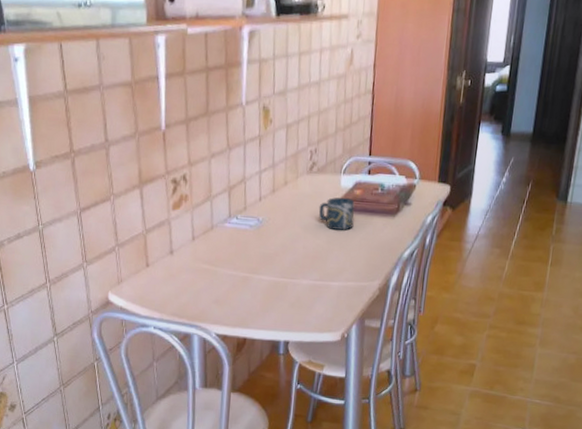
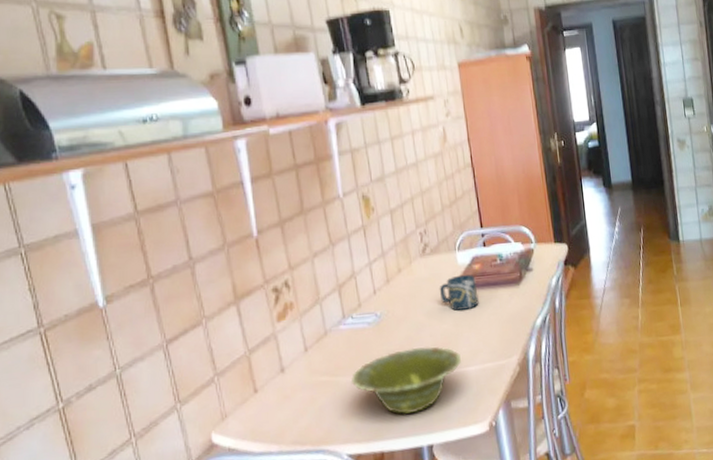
dish: none [227,255,327,312] -> present [350,346,461,414]

